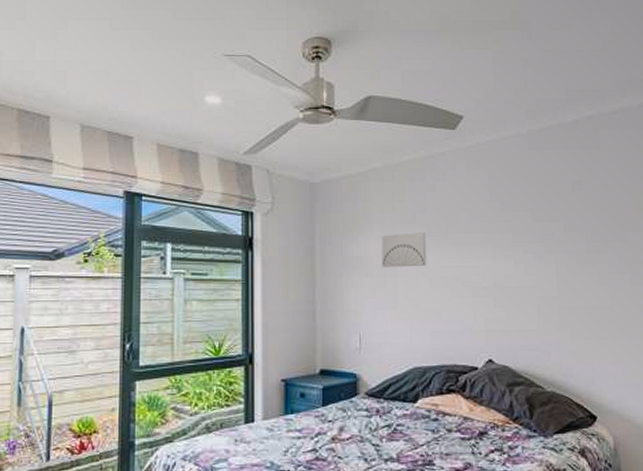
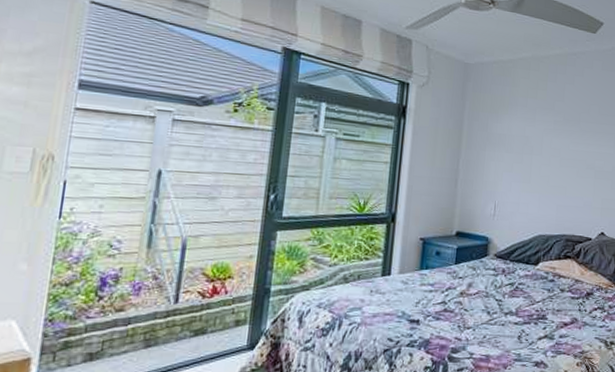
wall art: present [381,231,427,268] -> none [521,117,562,148]

